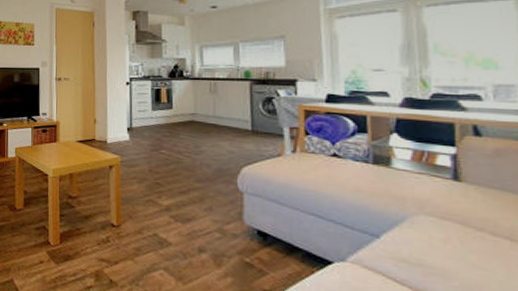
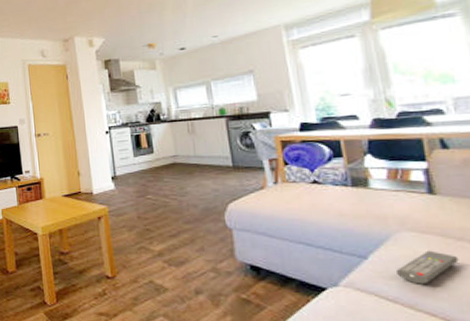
remote control: none [409,237,476,271] -> present [397,250,459,284]

